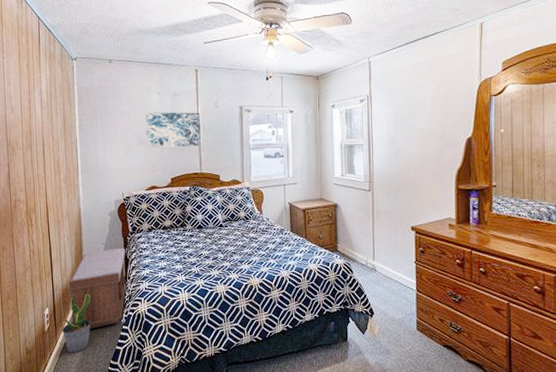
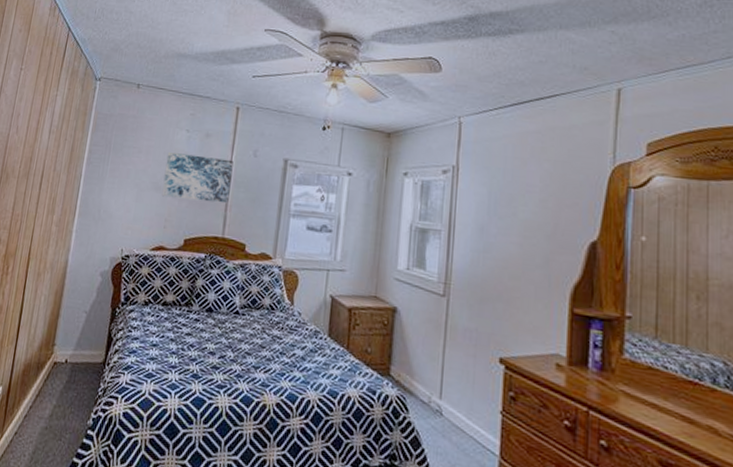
potted plant: present [62,292,91,352] -> none [11,373,57,456]
bench: present [69,248,126,329] -> none [26,320,111,427]

